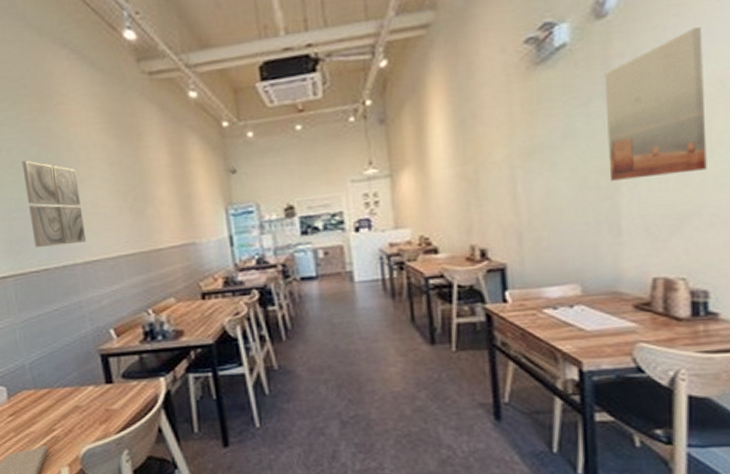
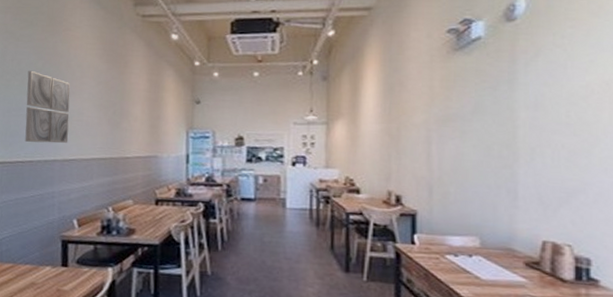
wall art: present [604,27,707,181] -> none [510,39,594,155]

